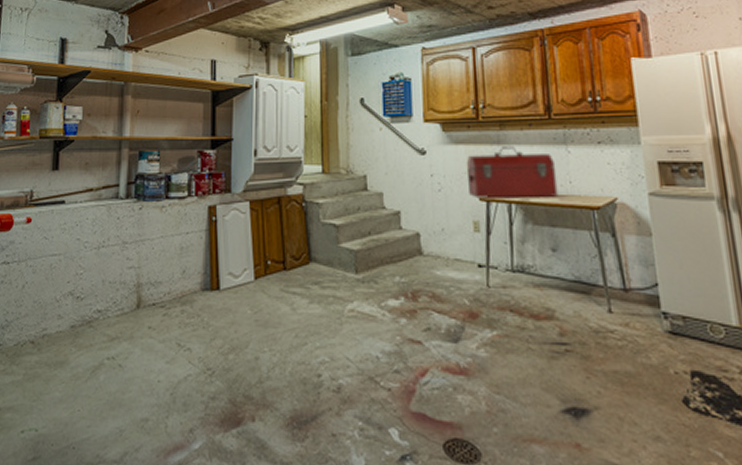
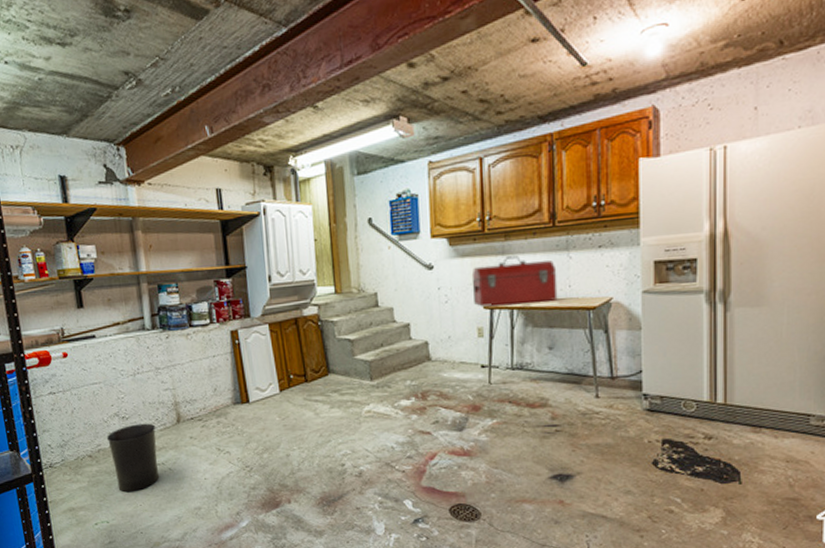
waste bin: none [54,306,113,393] -> present [106,423,159,493]

